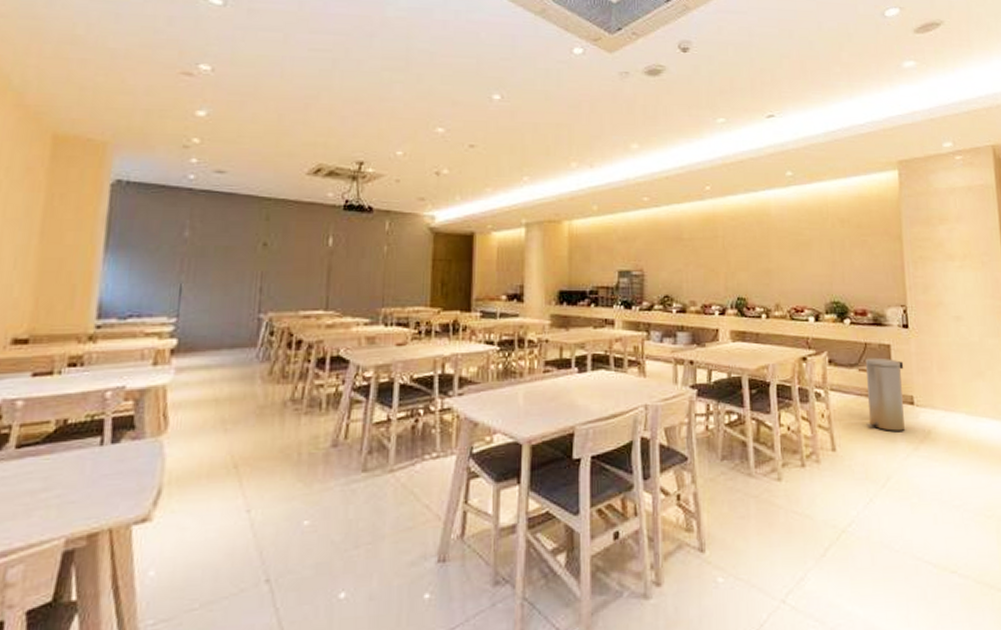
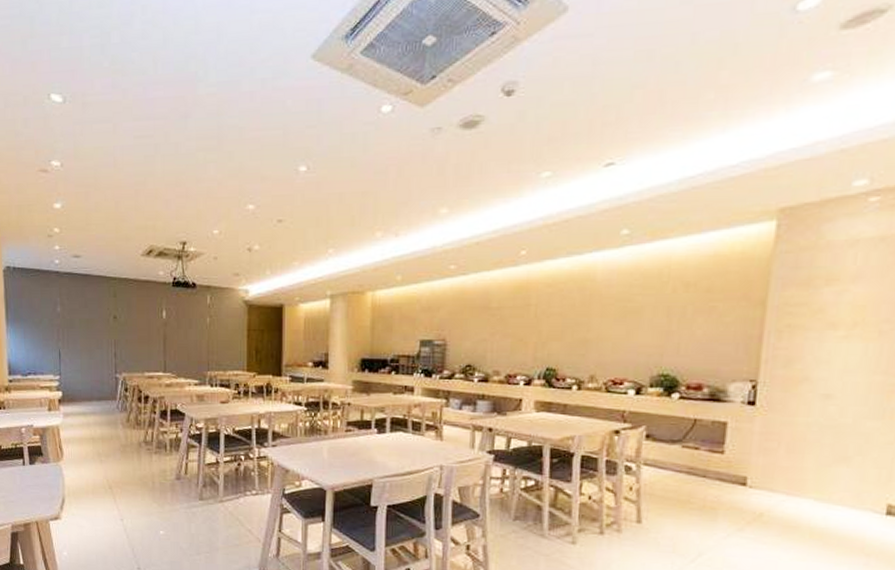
pedal bin: present [866,357,905,433] -> none [682,434,742,512]

